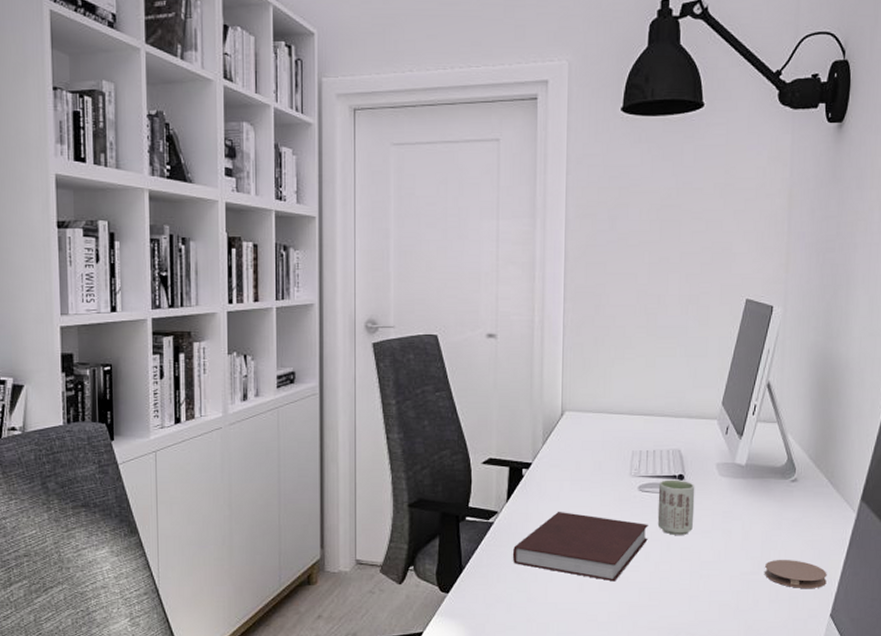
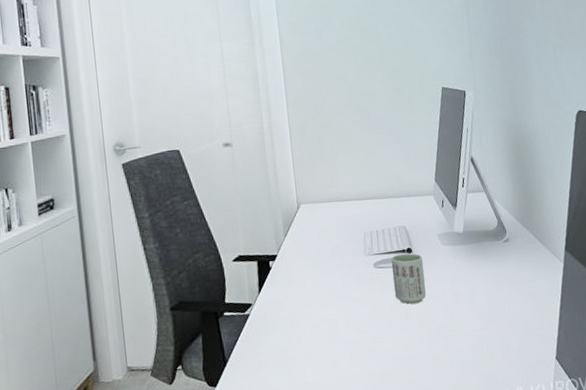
notebook: present [512,511,648,582] -> none [269,295,389,355]
coaster: present [765,560,827,589] -> none [493,311,548,338]

